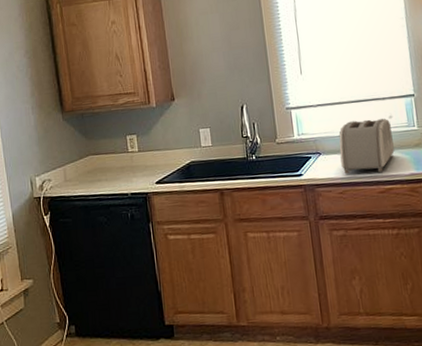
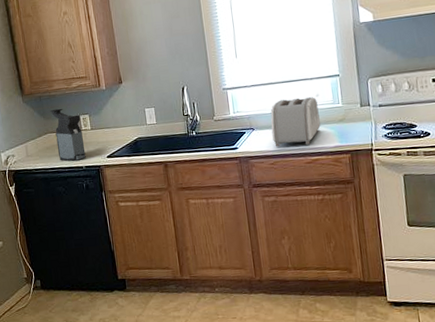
coffee maker: none [93,127,132,187] -> present [50,108,86,161]

